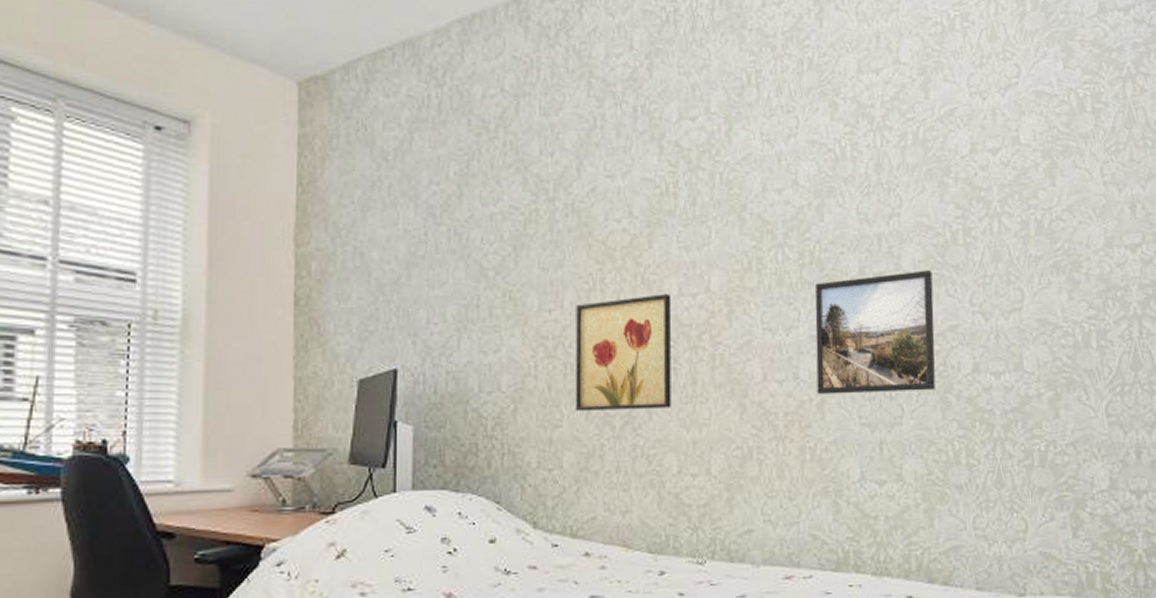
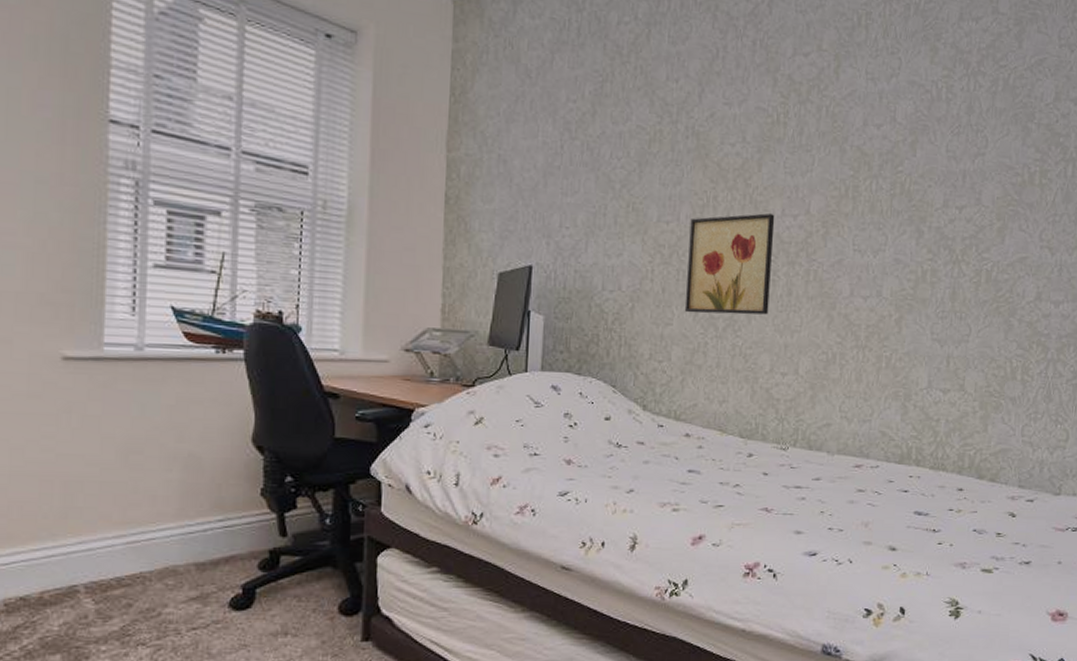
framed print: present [814,270,935,394] -> none [897,206,1009,314]

